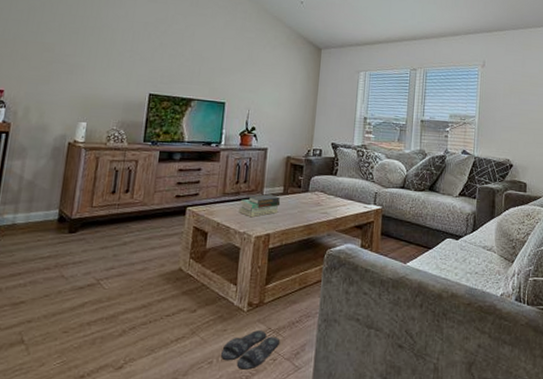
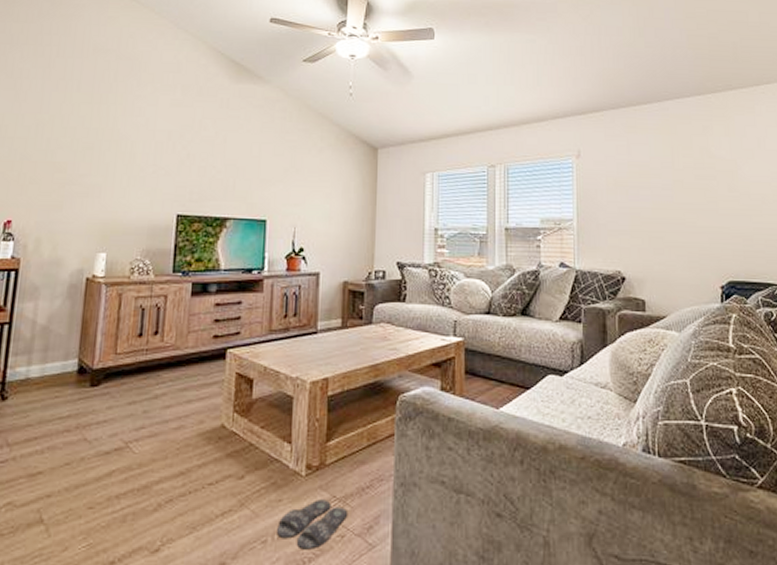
books: present [239,194,281,218] -> none [289,329,339,359]

